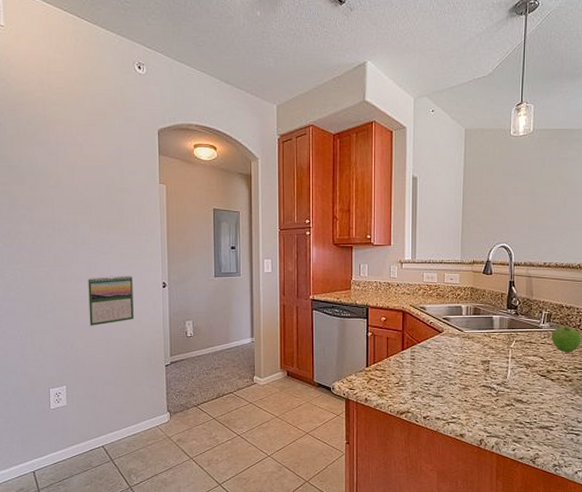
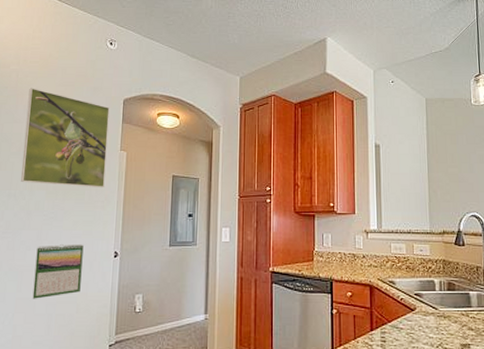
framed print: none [58,117,147,222] -> present [21,88,110,188]

